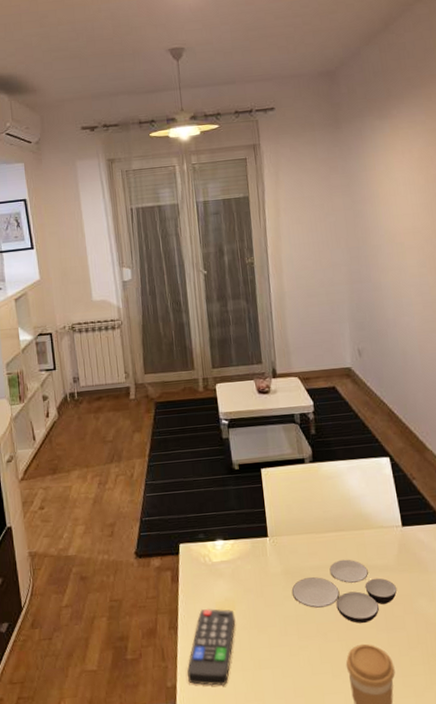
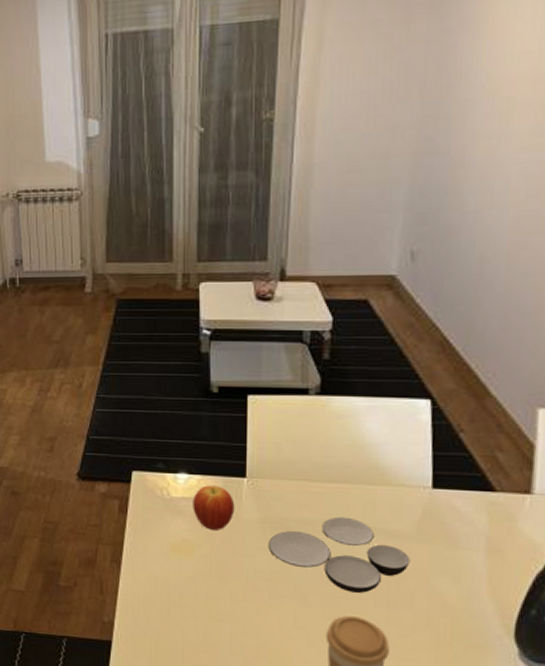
remote control: present [187,608,236,686] -> none [129,546,193,631]
fruit: none [229,547,263,587] -> present [193,485,235,530]

